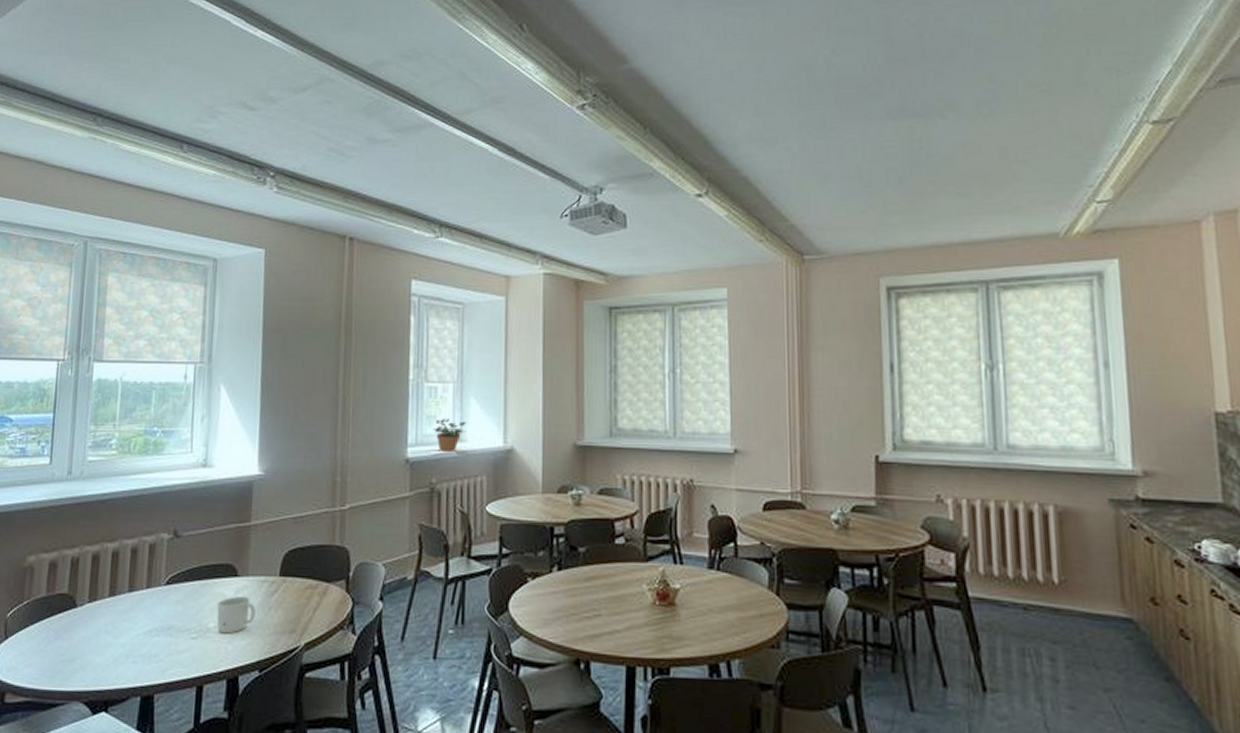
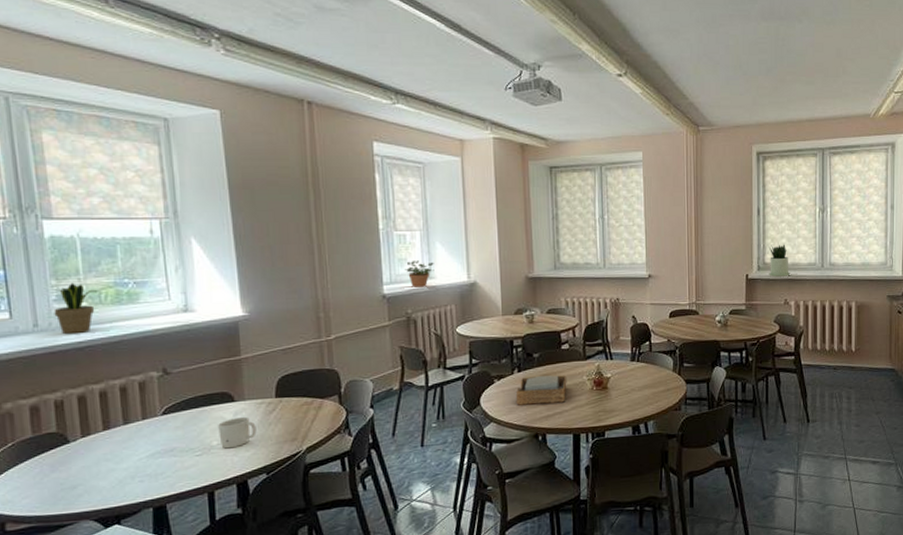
potted plant: none [87,429,129,485] -> present [54,283,99,335]
napkin holder: none [553,578,621,619] -> present [515,375,567,406]
planter: none [908,414,945,461] -> present [768,244,791,277]

